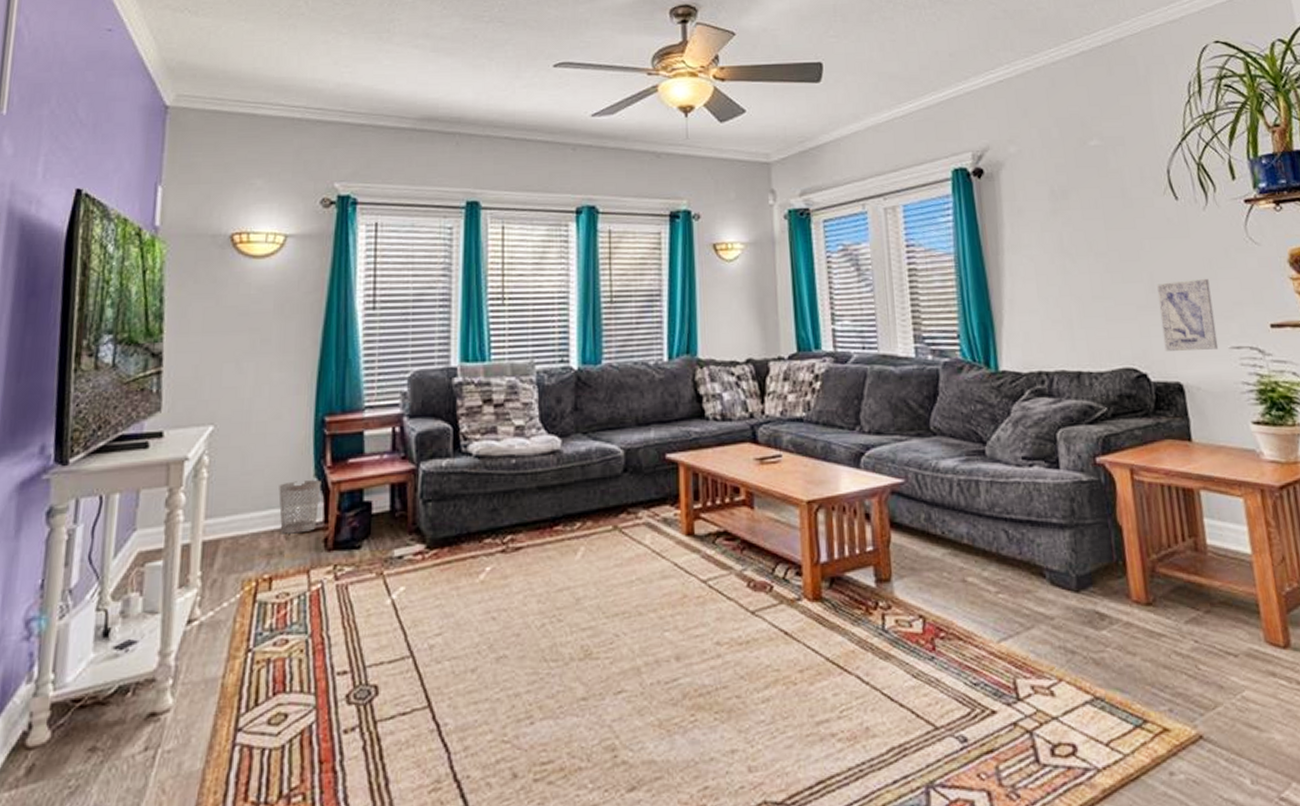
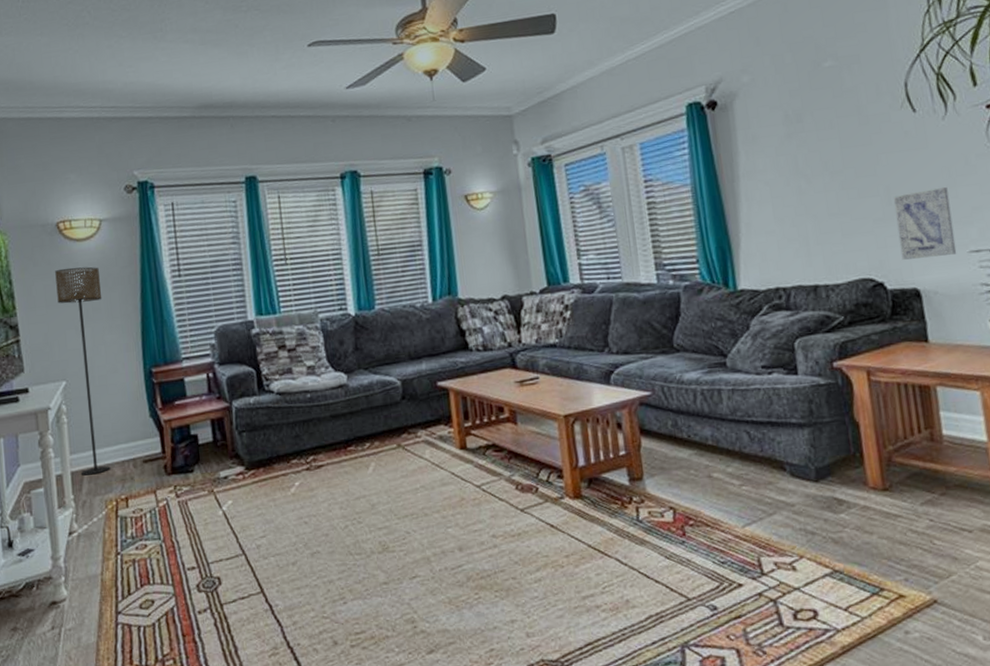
floor lamp: none [216,288,276,547] -> present [55,266,110,476]
wastebasket: present [278,480,321,534] -> none [123,419,157,464]

